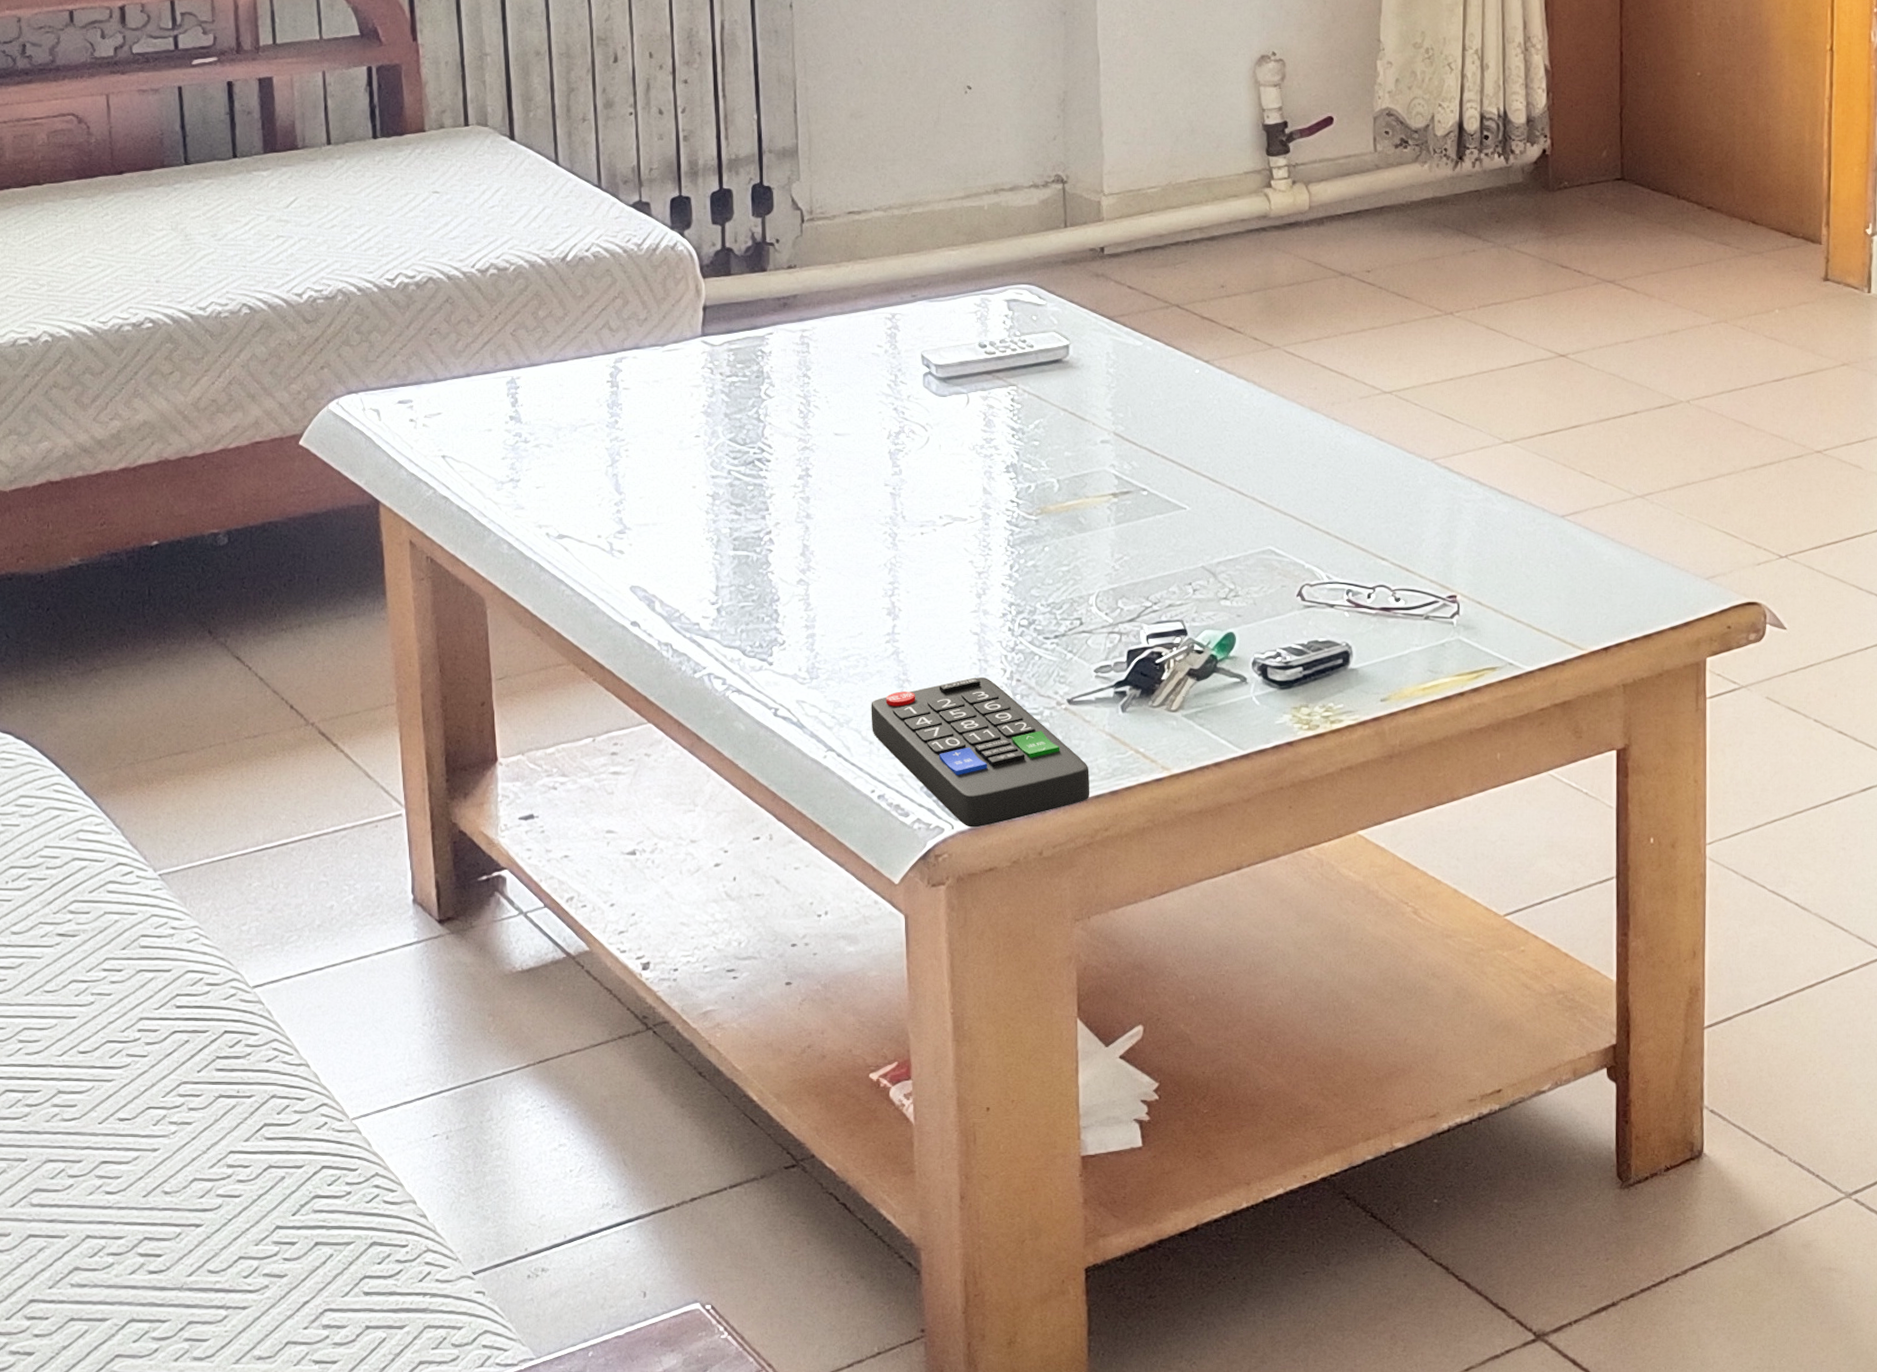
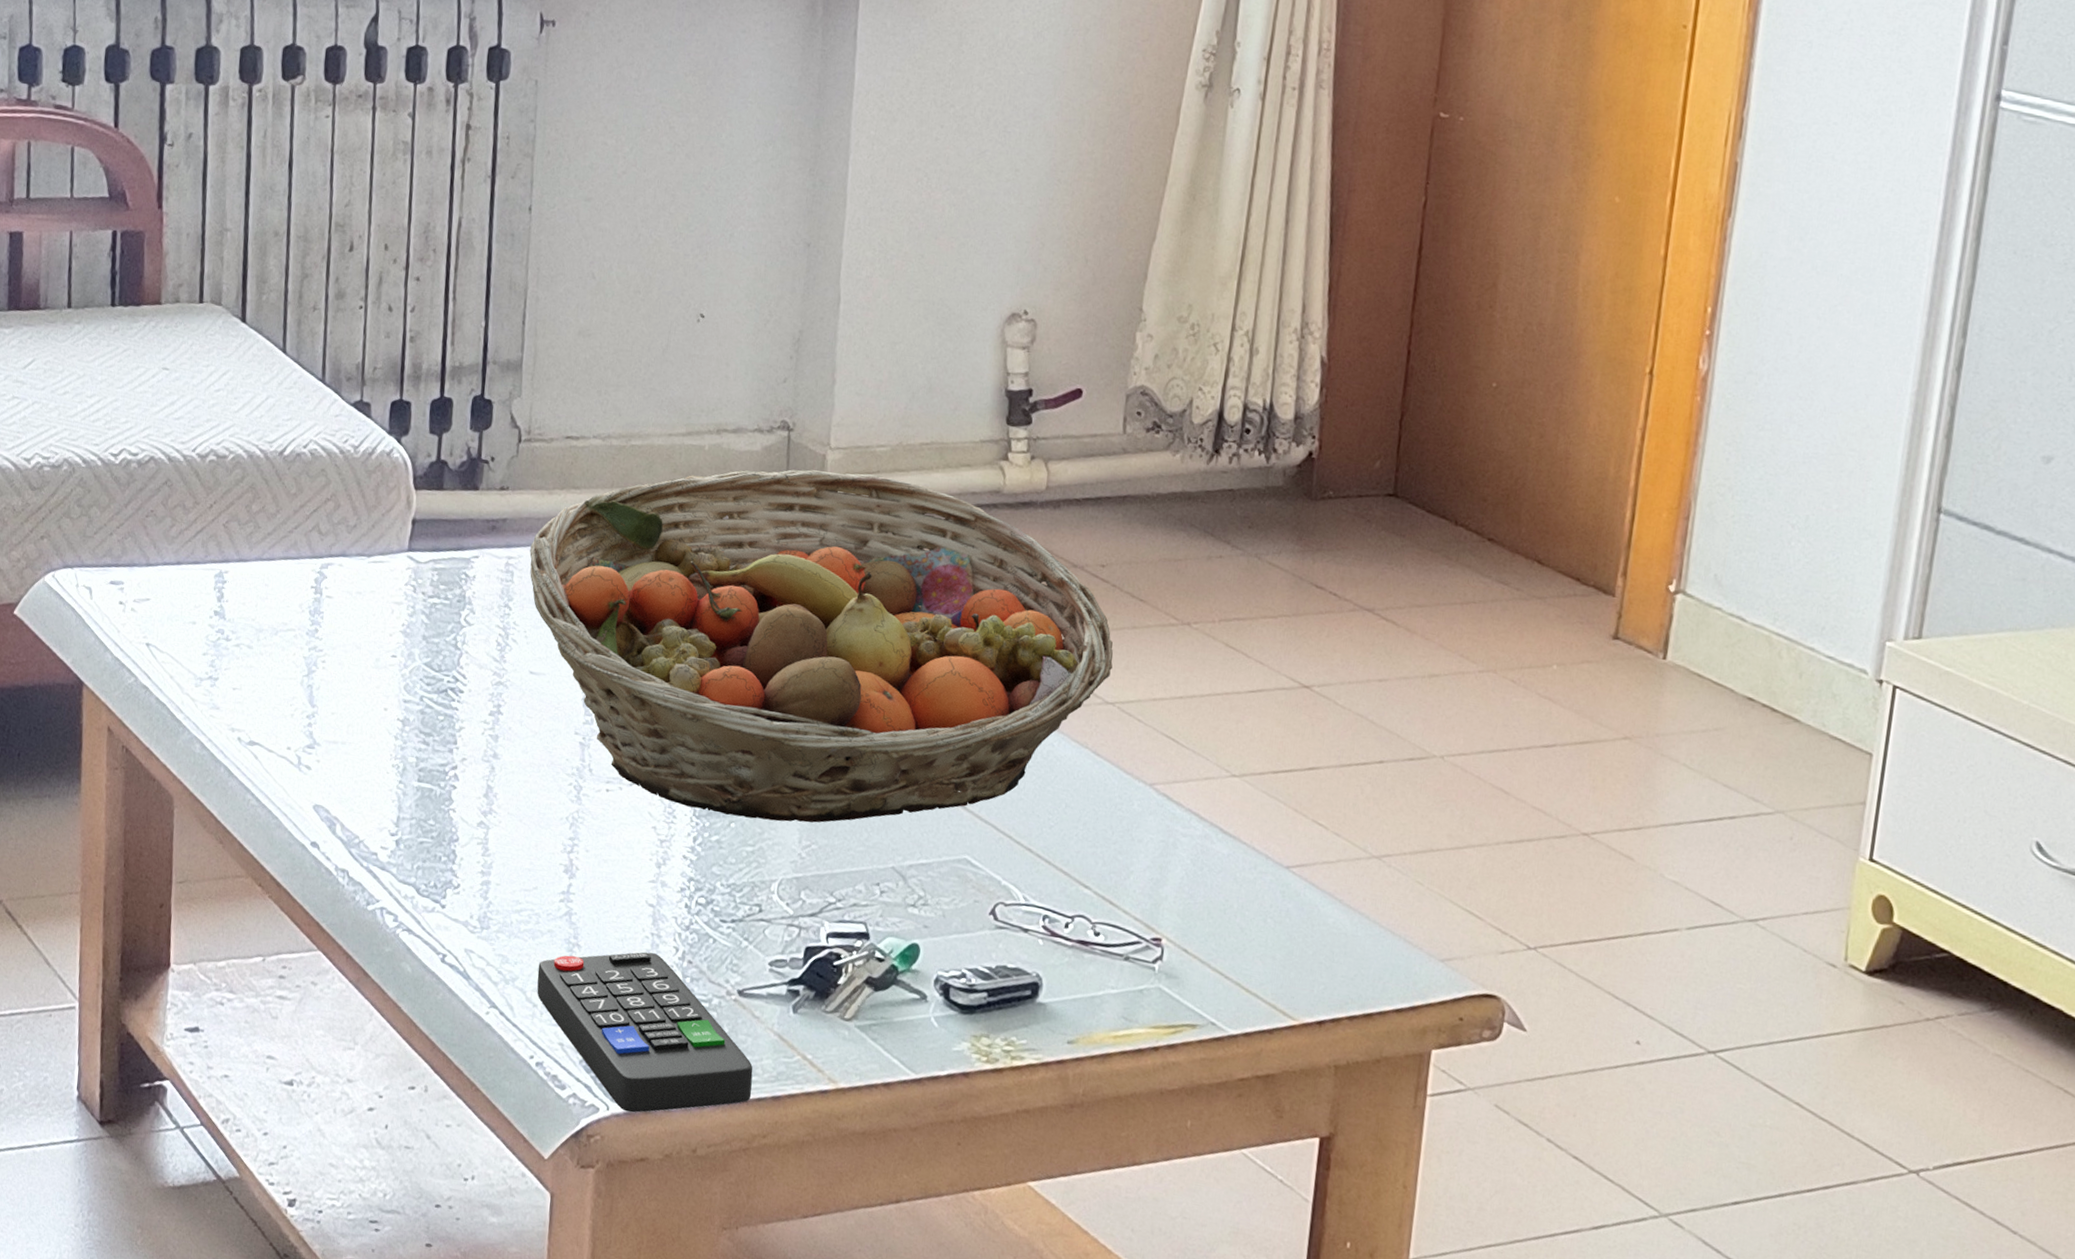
fruit basket: none [823,214,1386,541] -> present [529,469,1114,823]

